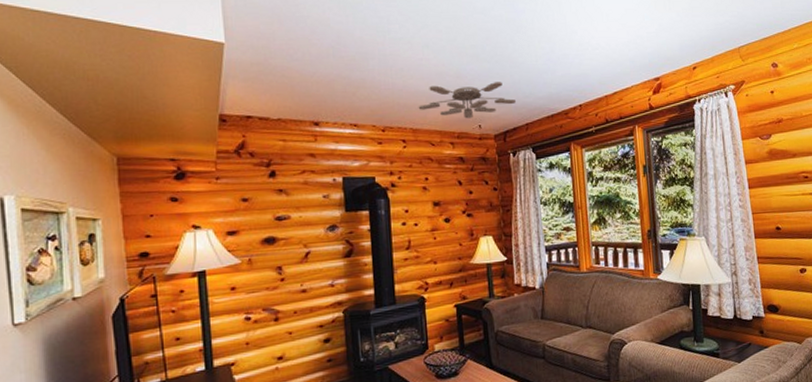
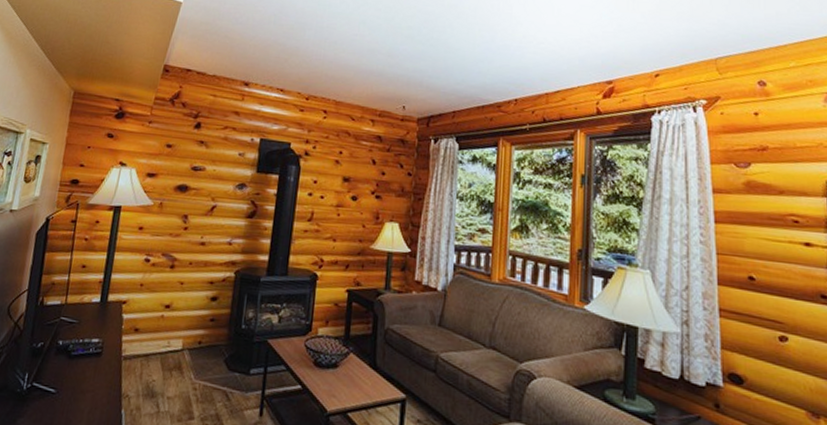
ceiling fan: present [418,82,517,119] -> none [345,61,447,99]

